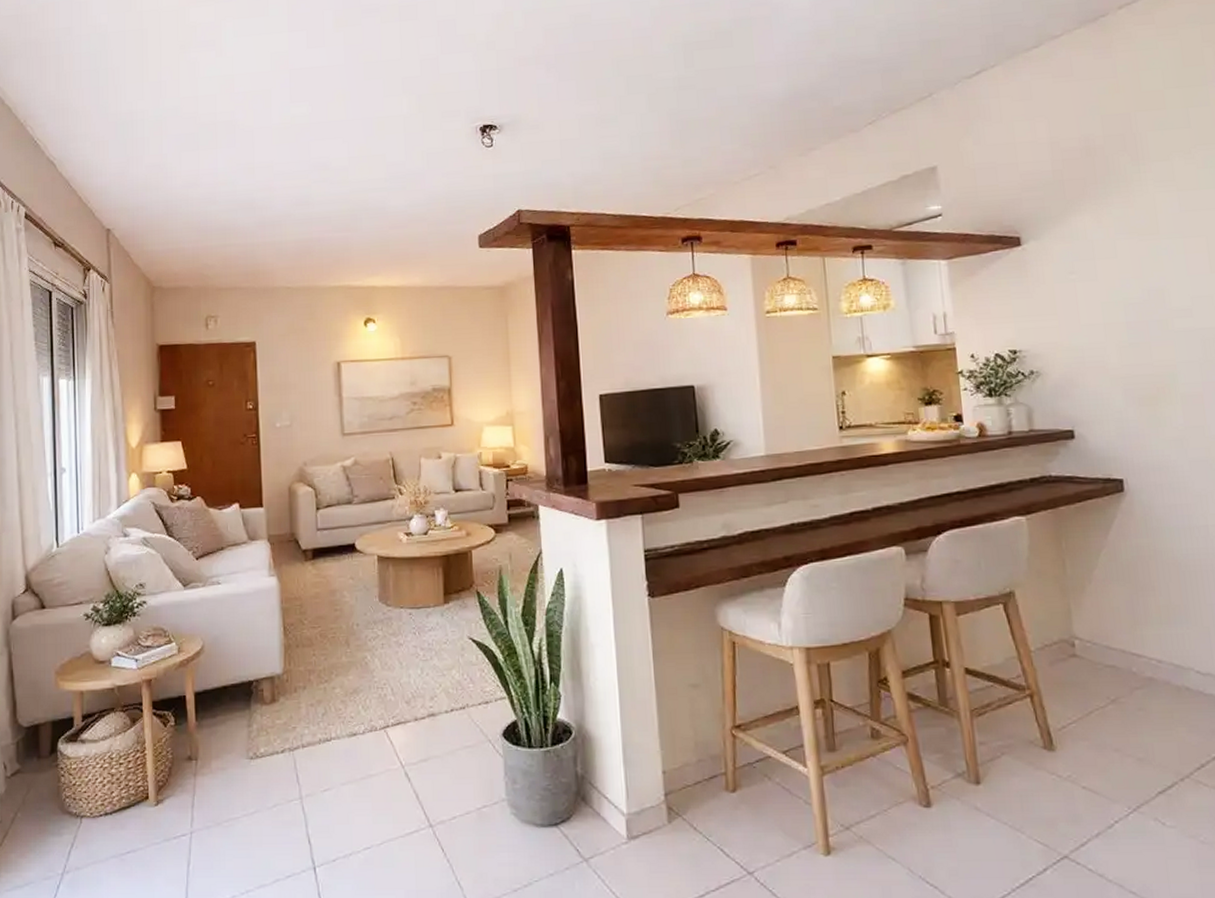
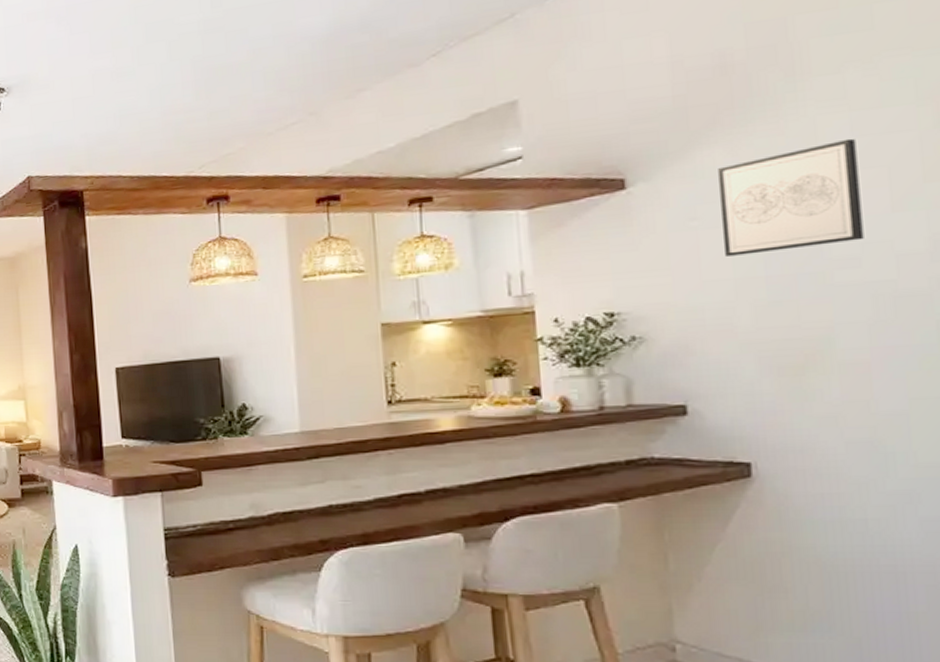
wall art: none [1087,212,1193,305] -> present [717,138,864,256]

